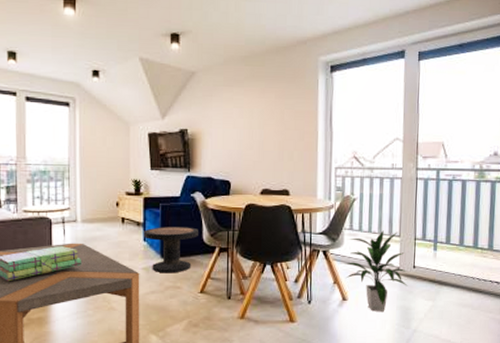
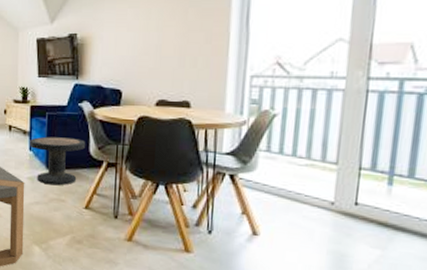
indoor plant: present [344,230,408,311] -> none [256,155,346,254]

